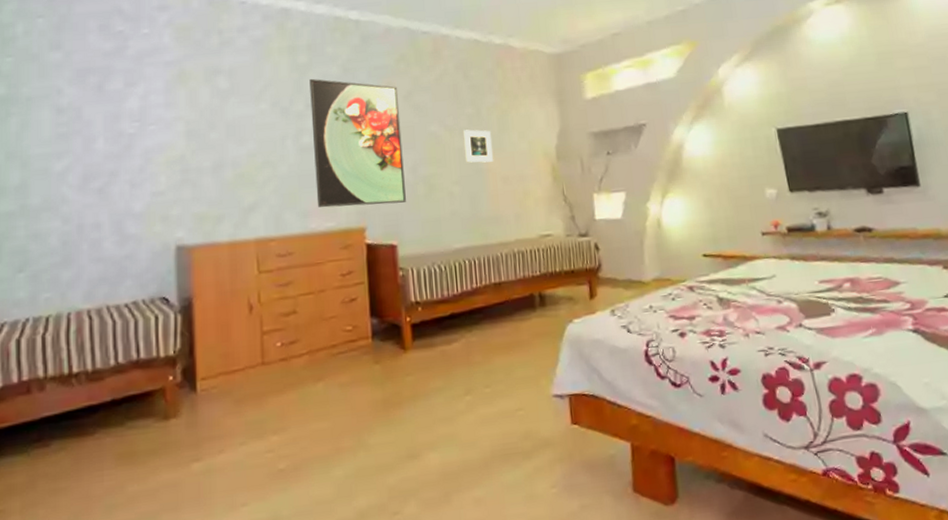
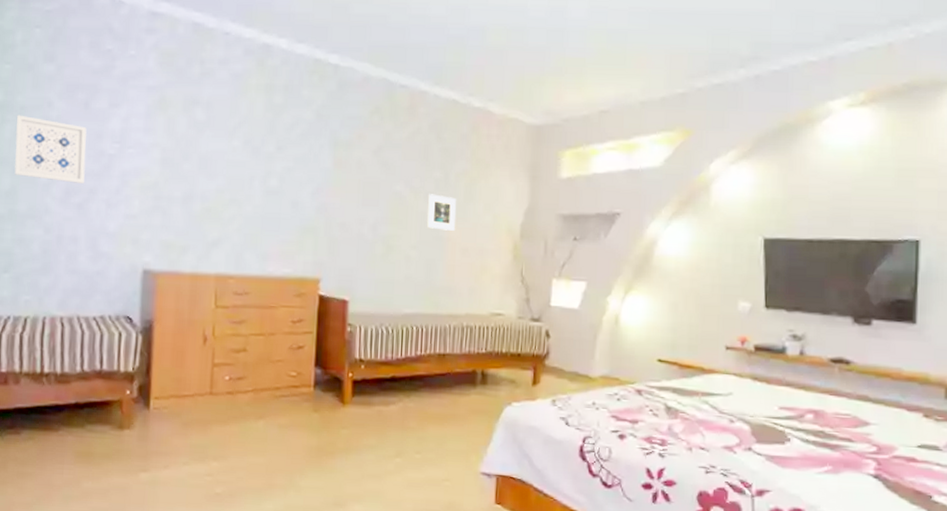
wall art: none [22,106,103,169] -> present [14,115,87,183]
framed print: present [309,78,406,208] -> none [277,120,368,259]

